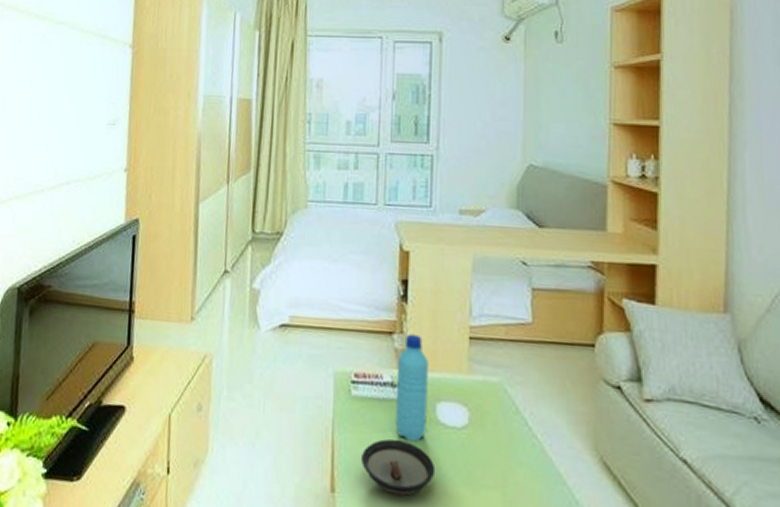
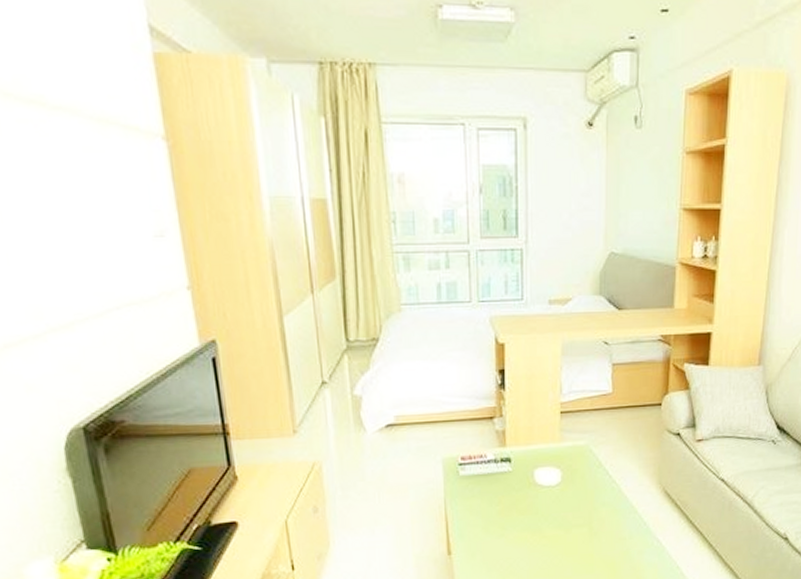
saucer: present [360,438,436,496] -> none [471,503,536,546]
water bottle: present [395,333,429,442] -> none [498,416,527,503]

